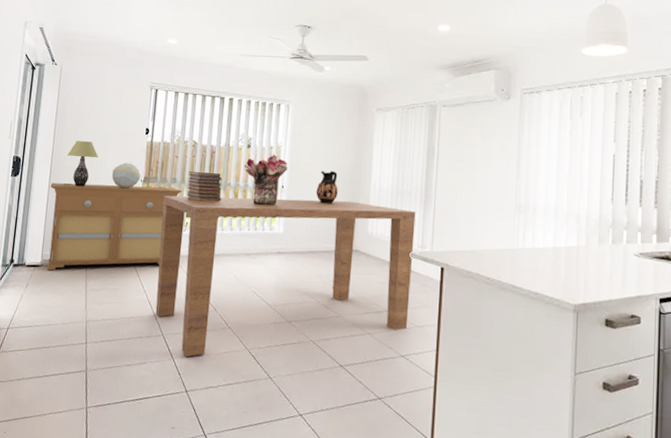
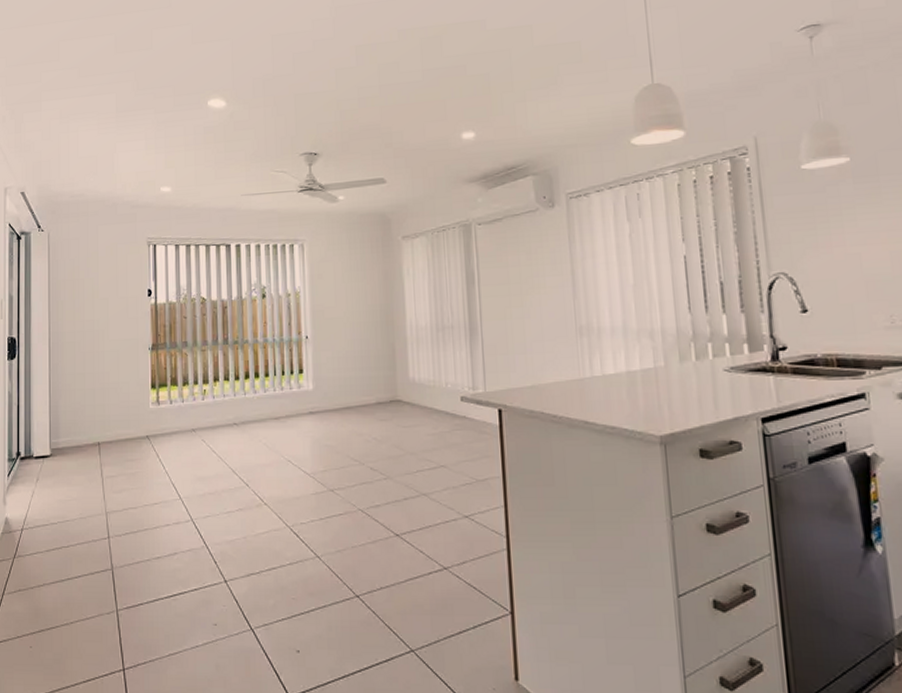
sideboard: present [47,182,182,271] -> none [51,352,196,460]
table lamp: present [67,141,98,187] -> none [66,312,99,364]
decorative sculpture: present [112,163,141,189] -> none [116,330,149,360]
table: present [155,195,416,358] -> none [175,345,468,543]
book stack: present [186,170,222,202] -> none [200,330,240,365]
bouquet: present [244,154,288,206] -> none [260,301,310,362]
ceramic jug: present [316,170,338,204] -> none [345,313,370,352]

